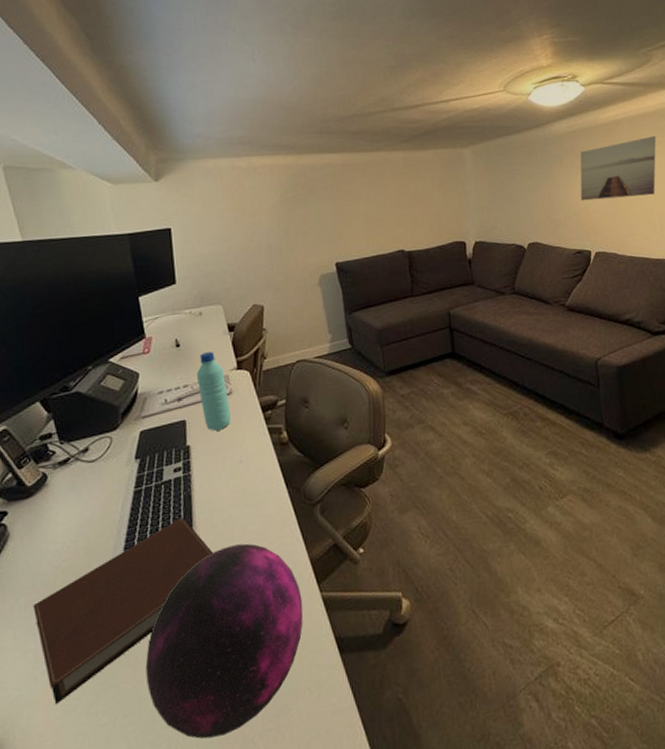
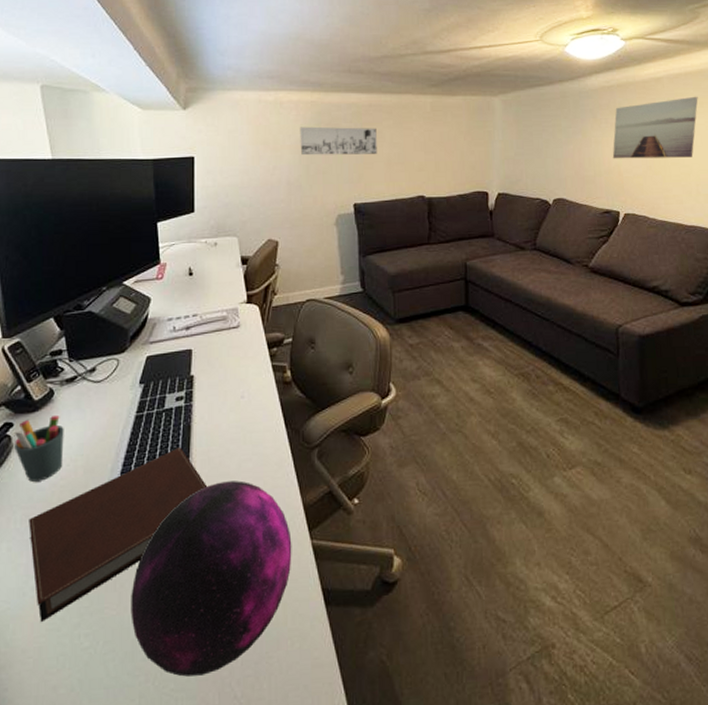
pen holder: none [10,498,63,568] -> present [15,414,64,482]
water bottle: present [196,352,232,431] -> none [206,283,237,363]
wall art: none [275,186,355,219] -> present [299,126,377,156]

